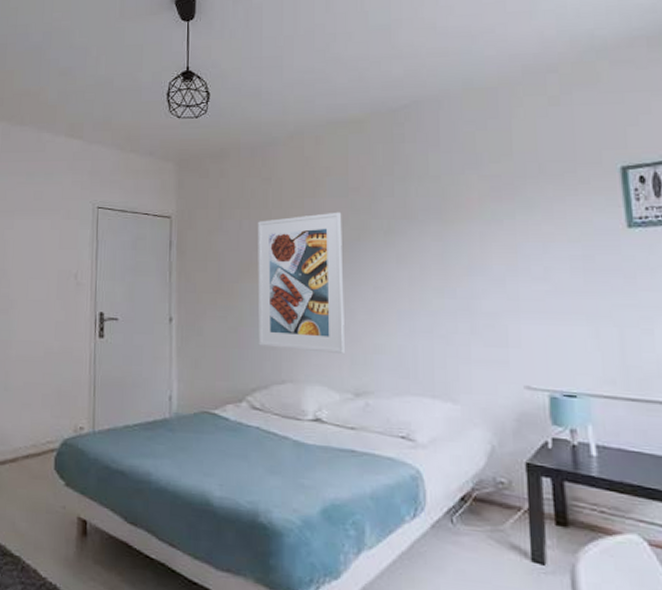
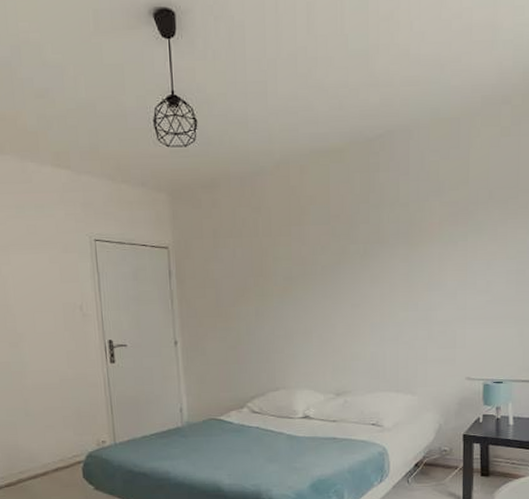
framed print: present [257,212,345,353] -> none [250,238,328,363]

